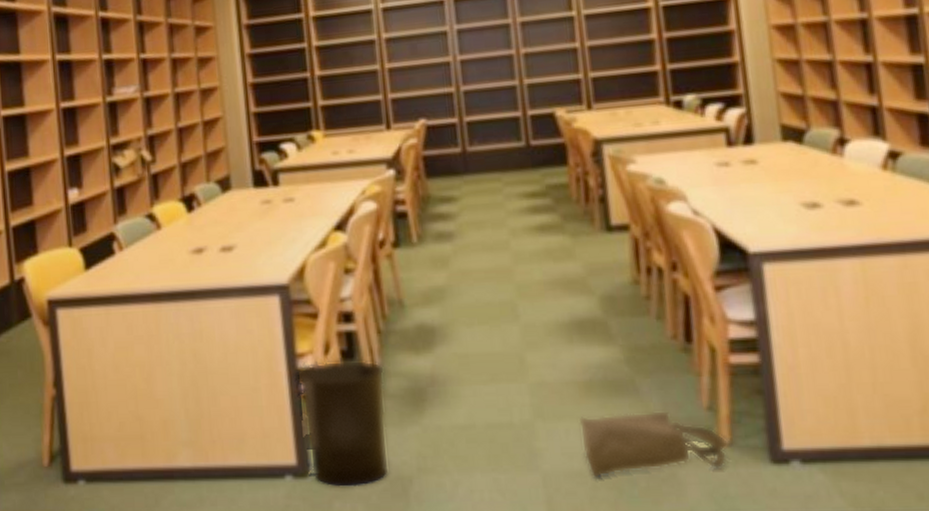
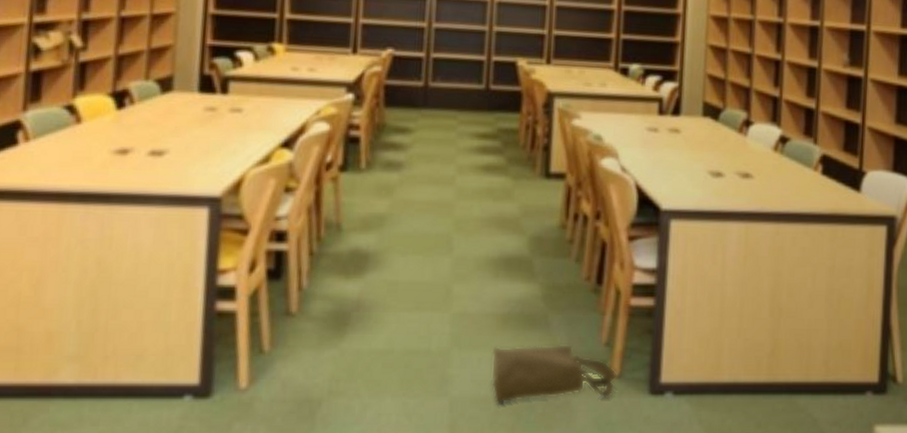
waste bin: present [298,359,390,488] -> none [215,279,312,410]

